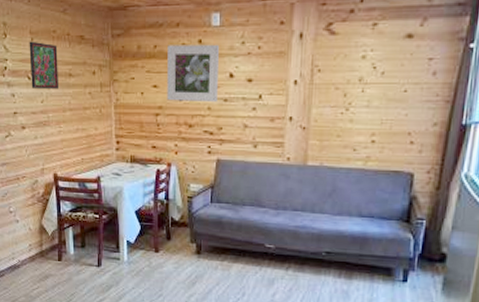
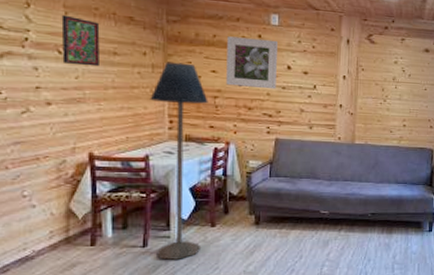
floor lamp: none [99,79,151,282] -> present [150,62,208,260]

